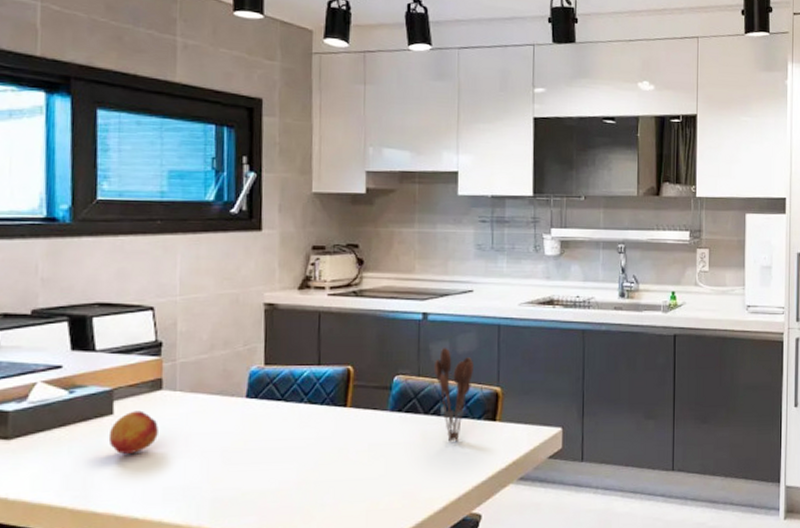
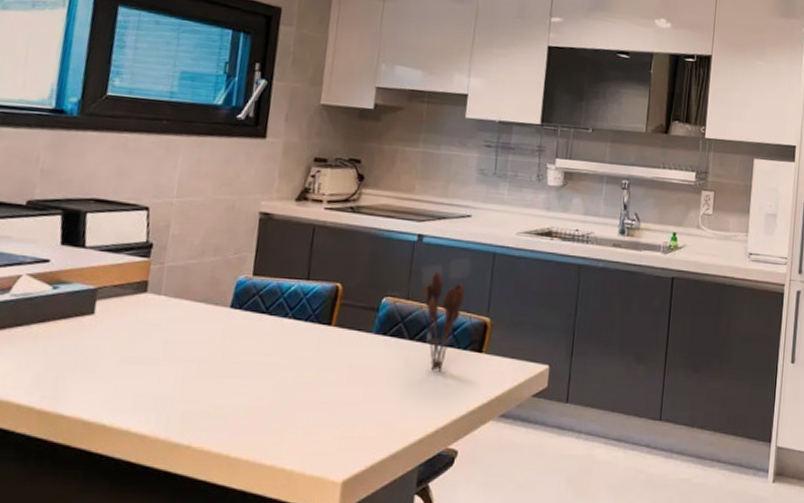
fruit: present [108,410,158,455] -> none [86,312,138,358]

